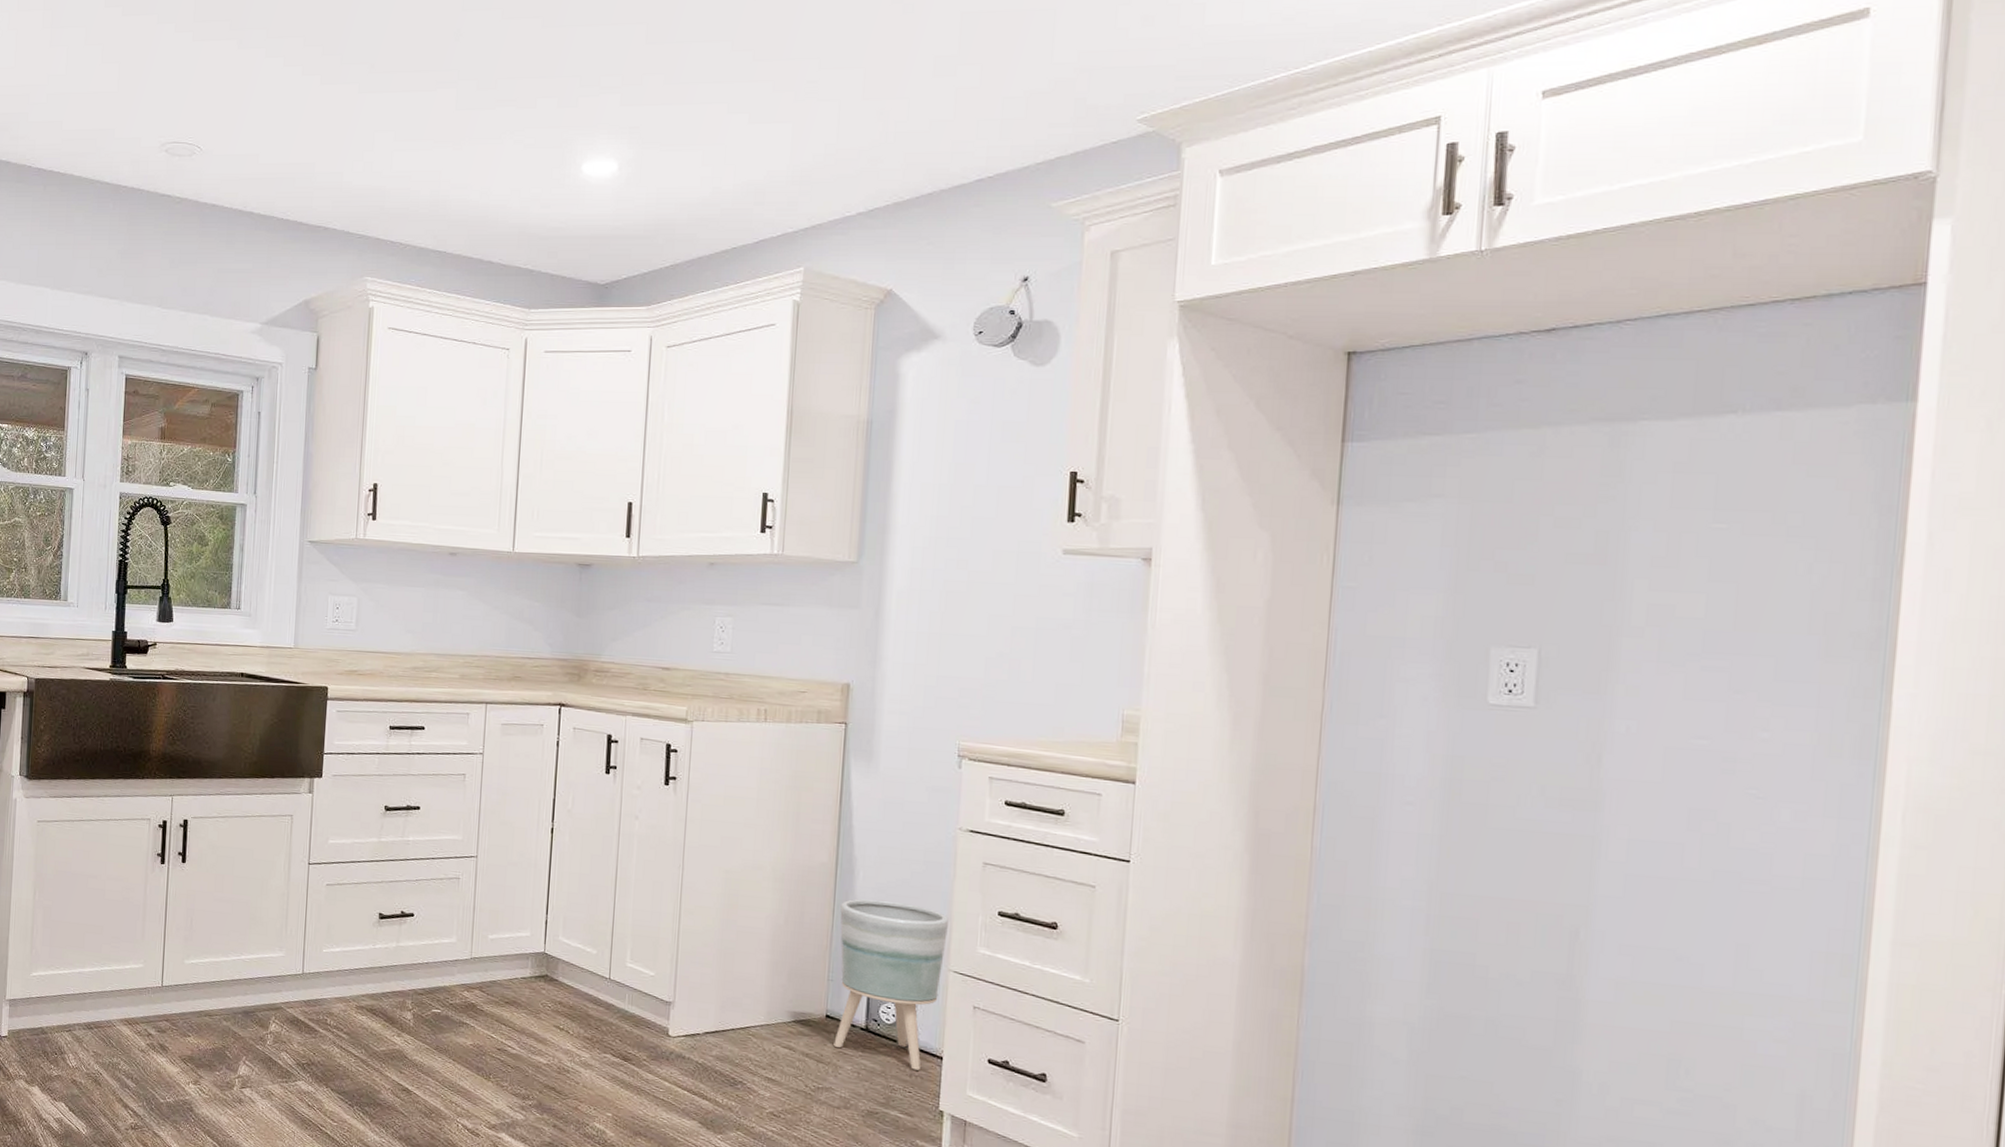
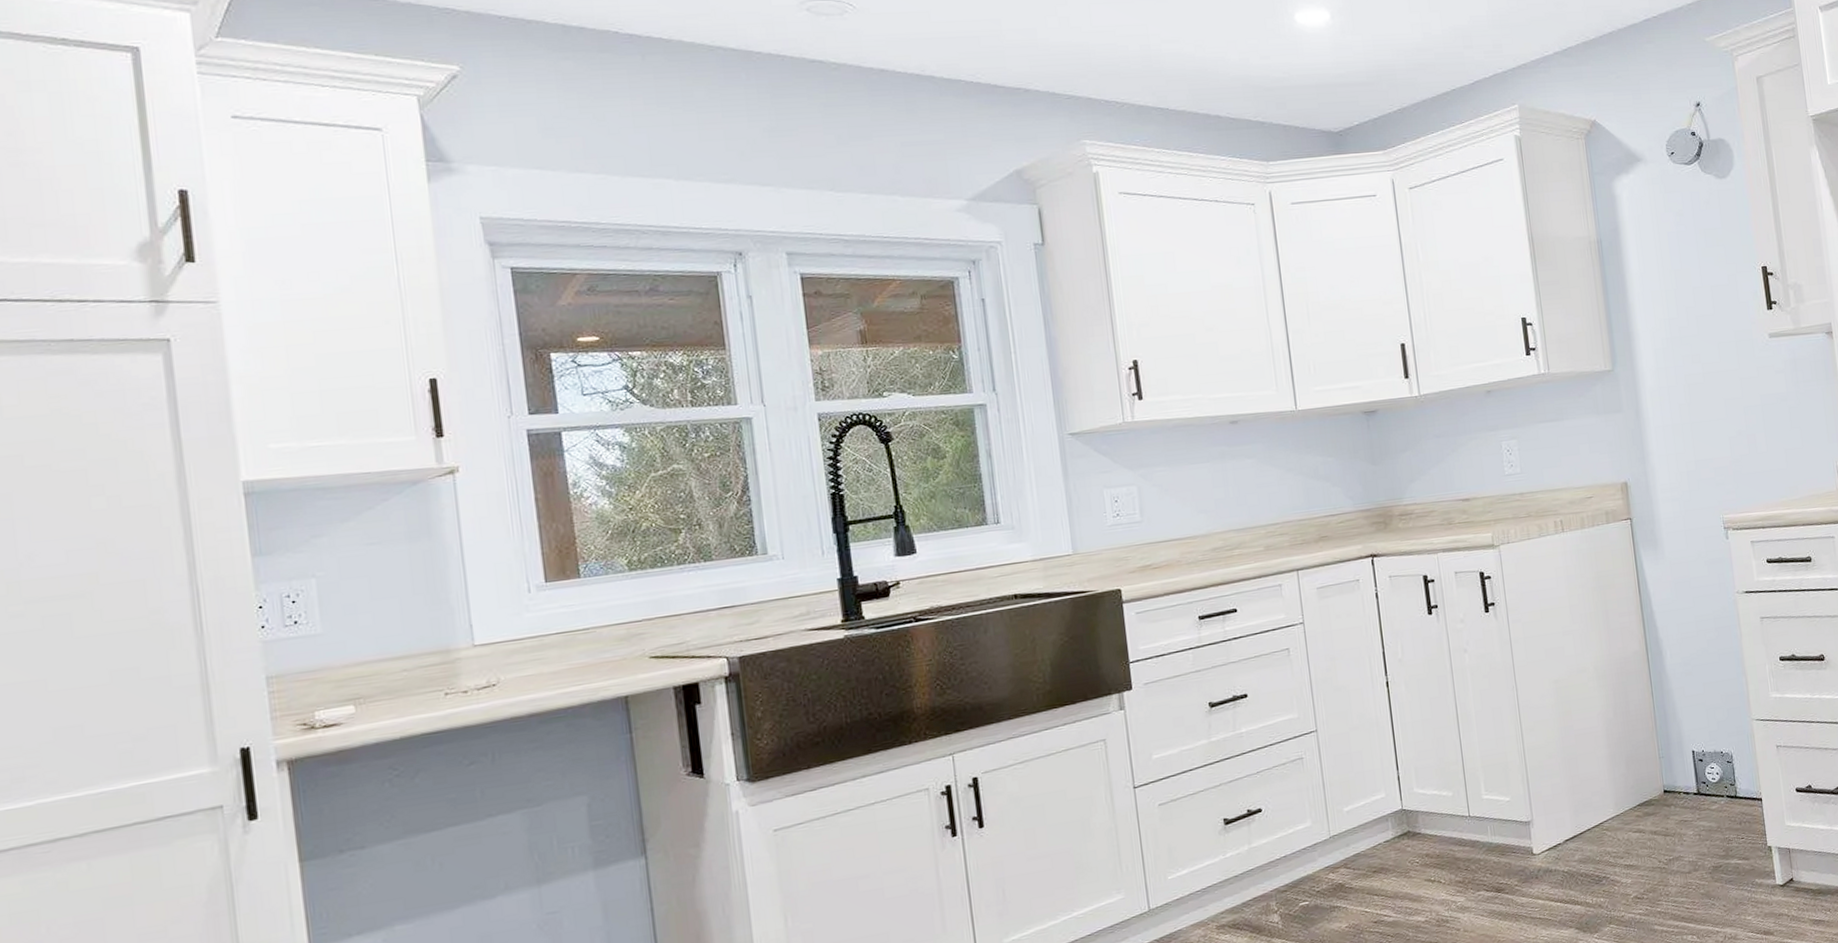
planter: present [833,899,950,1071] -> none [1657,669,1749,818]

